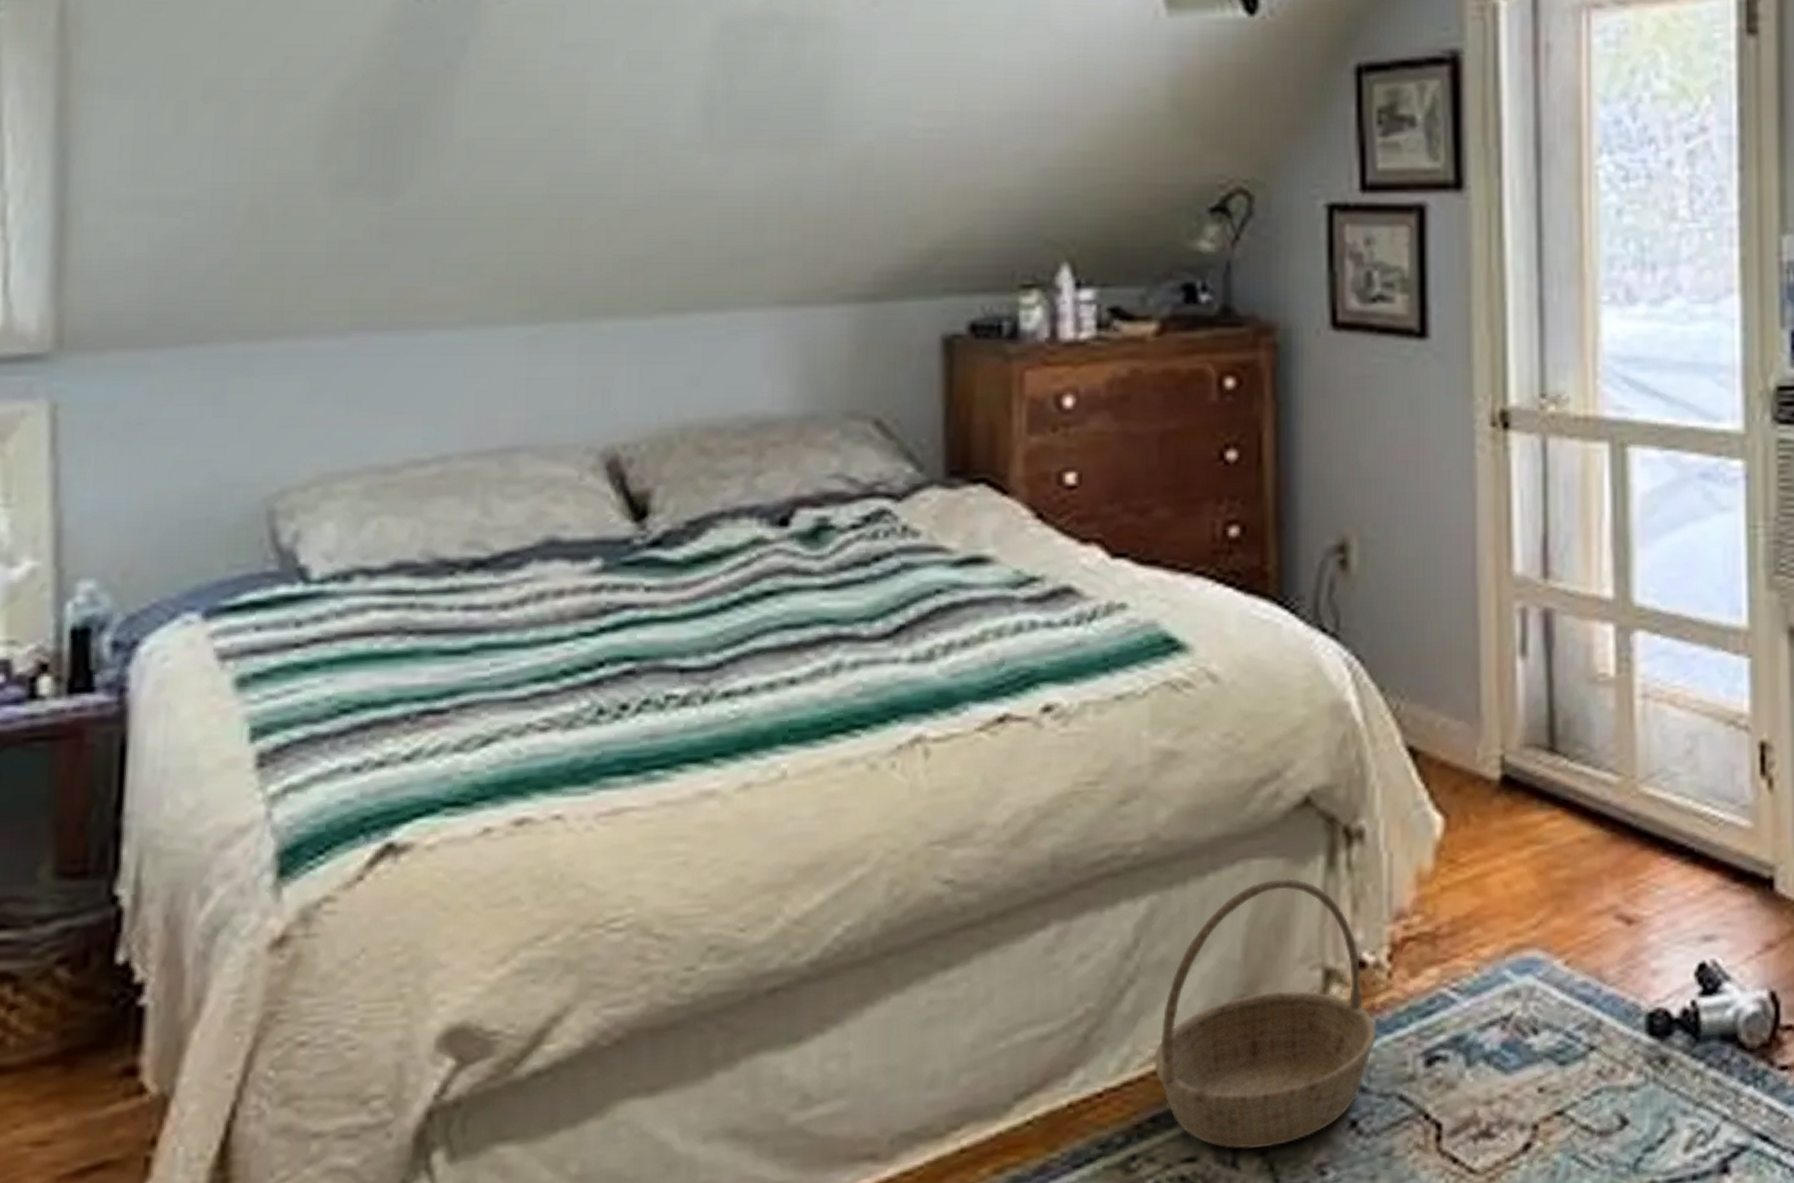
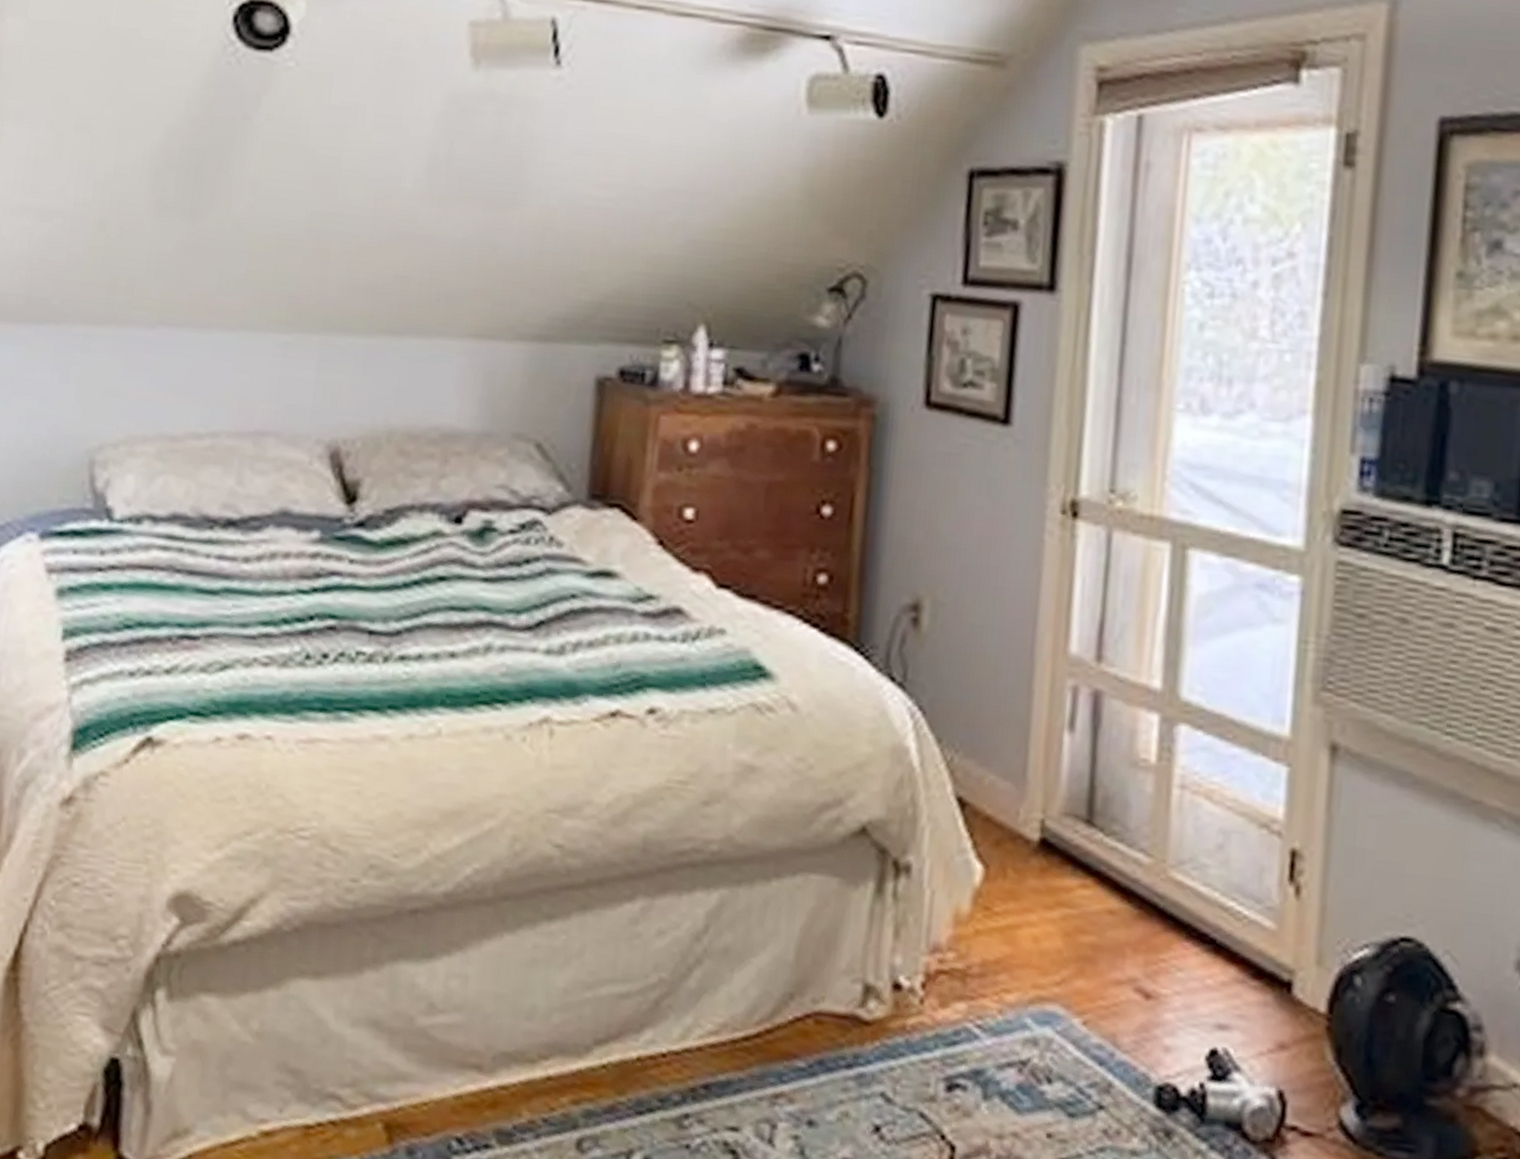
basket: present [1154,878,1377,1149] -> none [711,895,906,1134]

